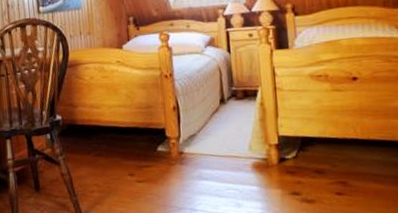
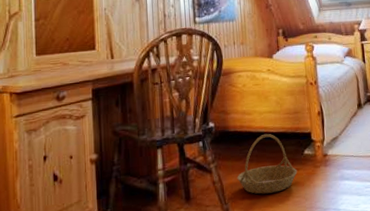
basket: none [85,128,150,189] -> present [237,133,298,194]

